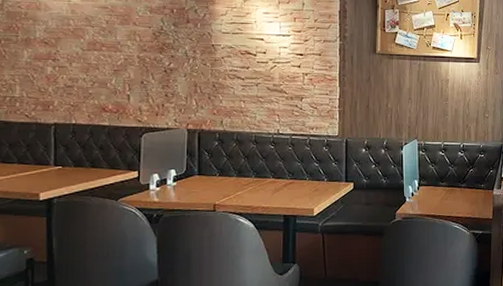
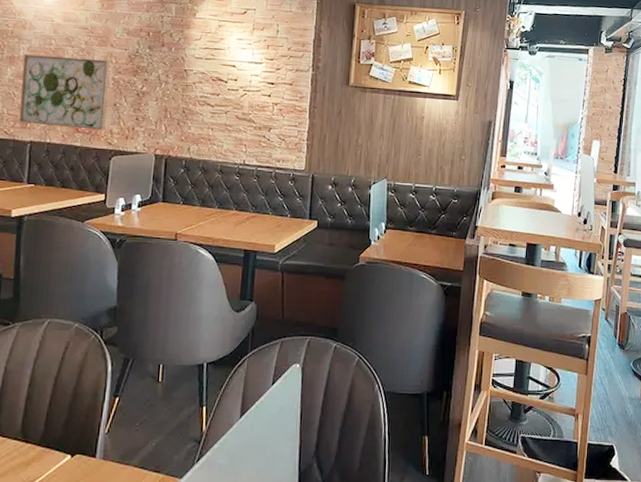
wall art: none [40,36,135,108] -> present [19,54,110,130]

